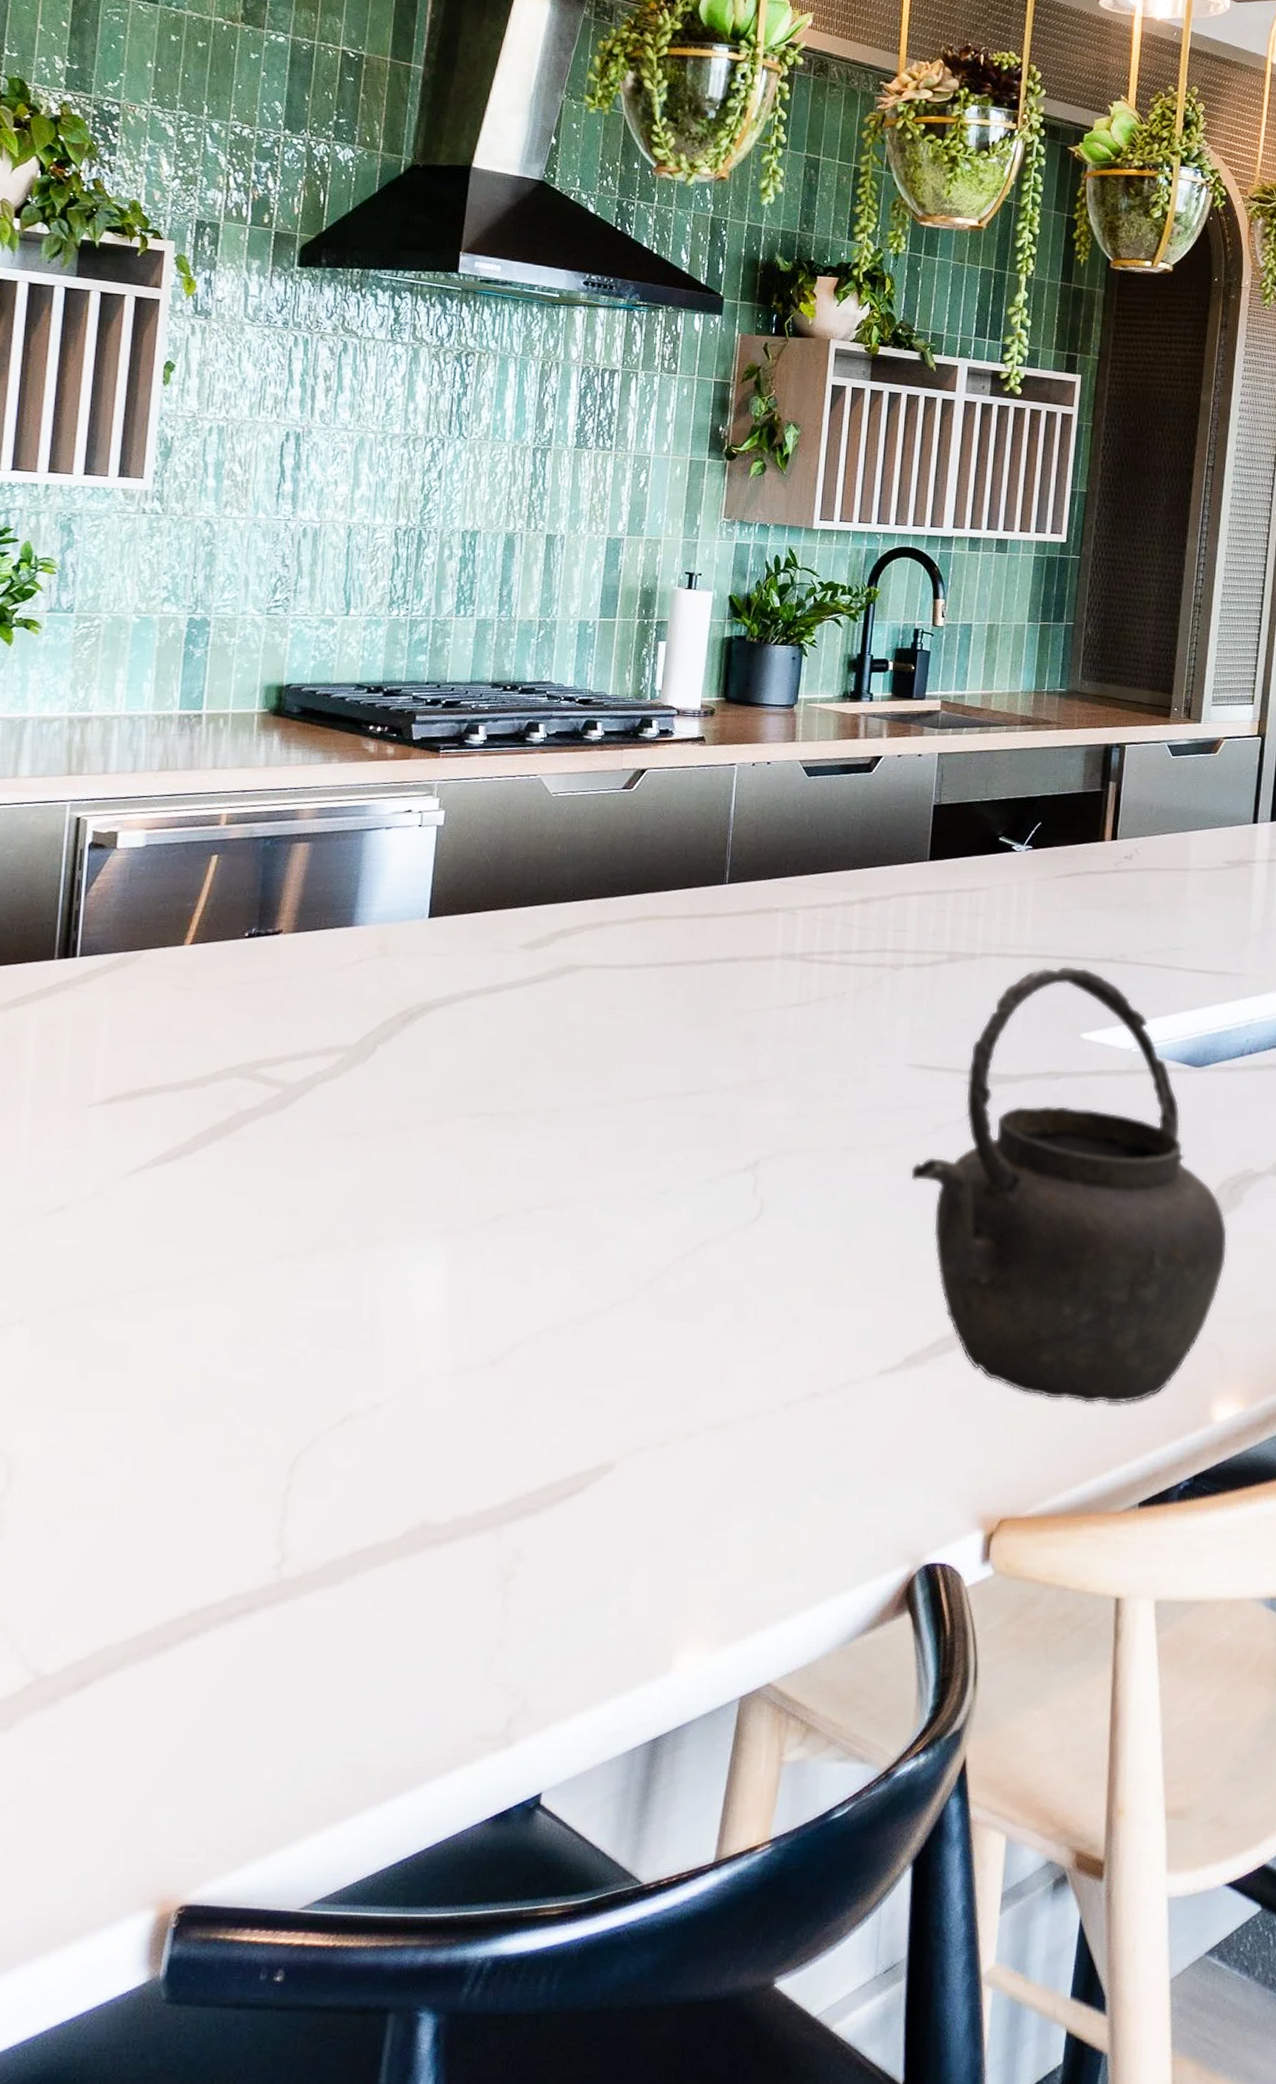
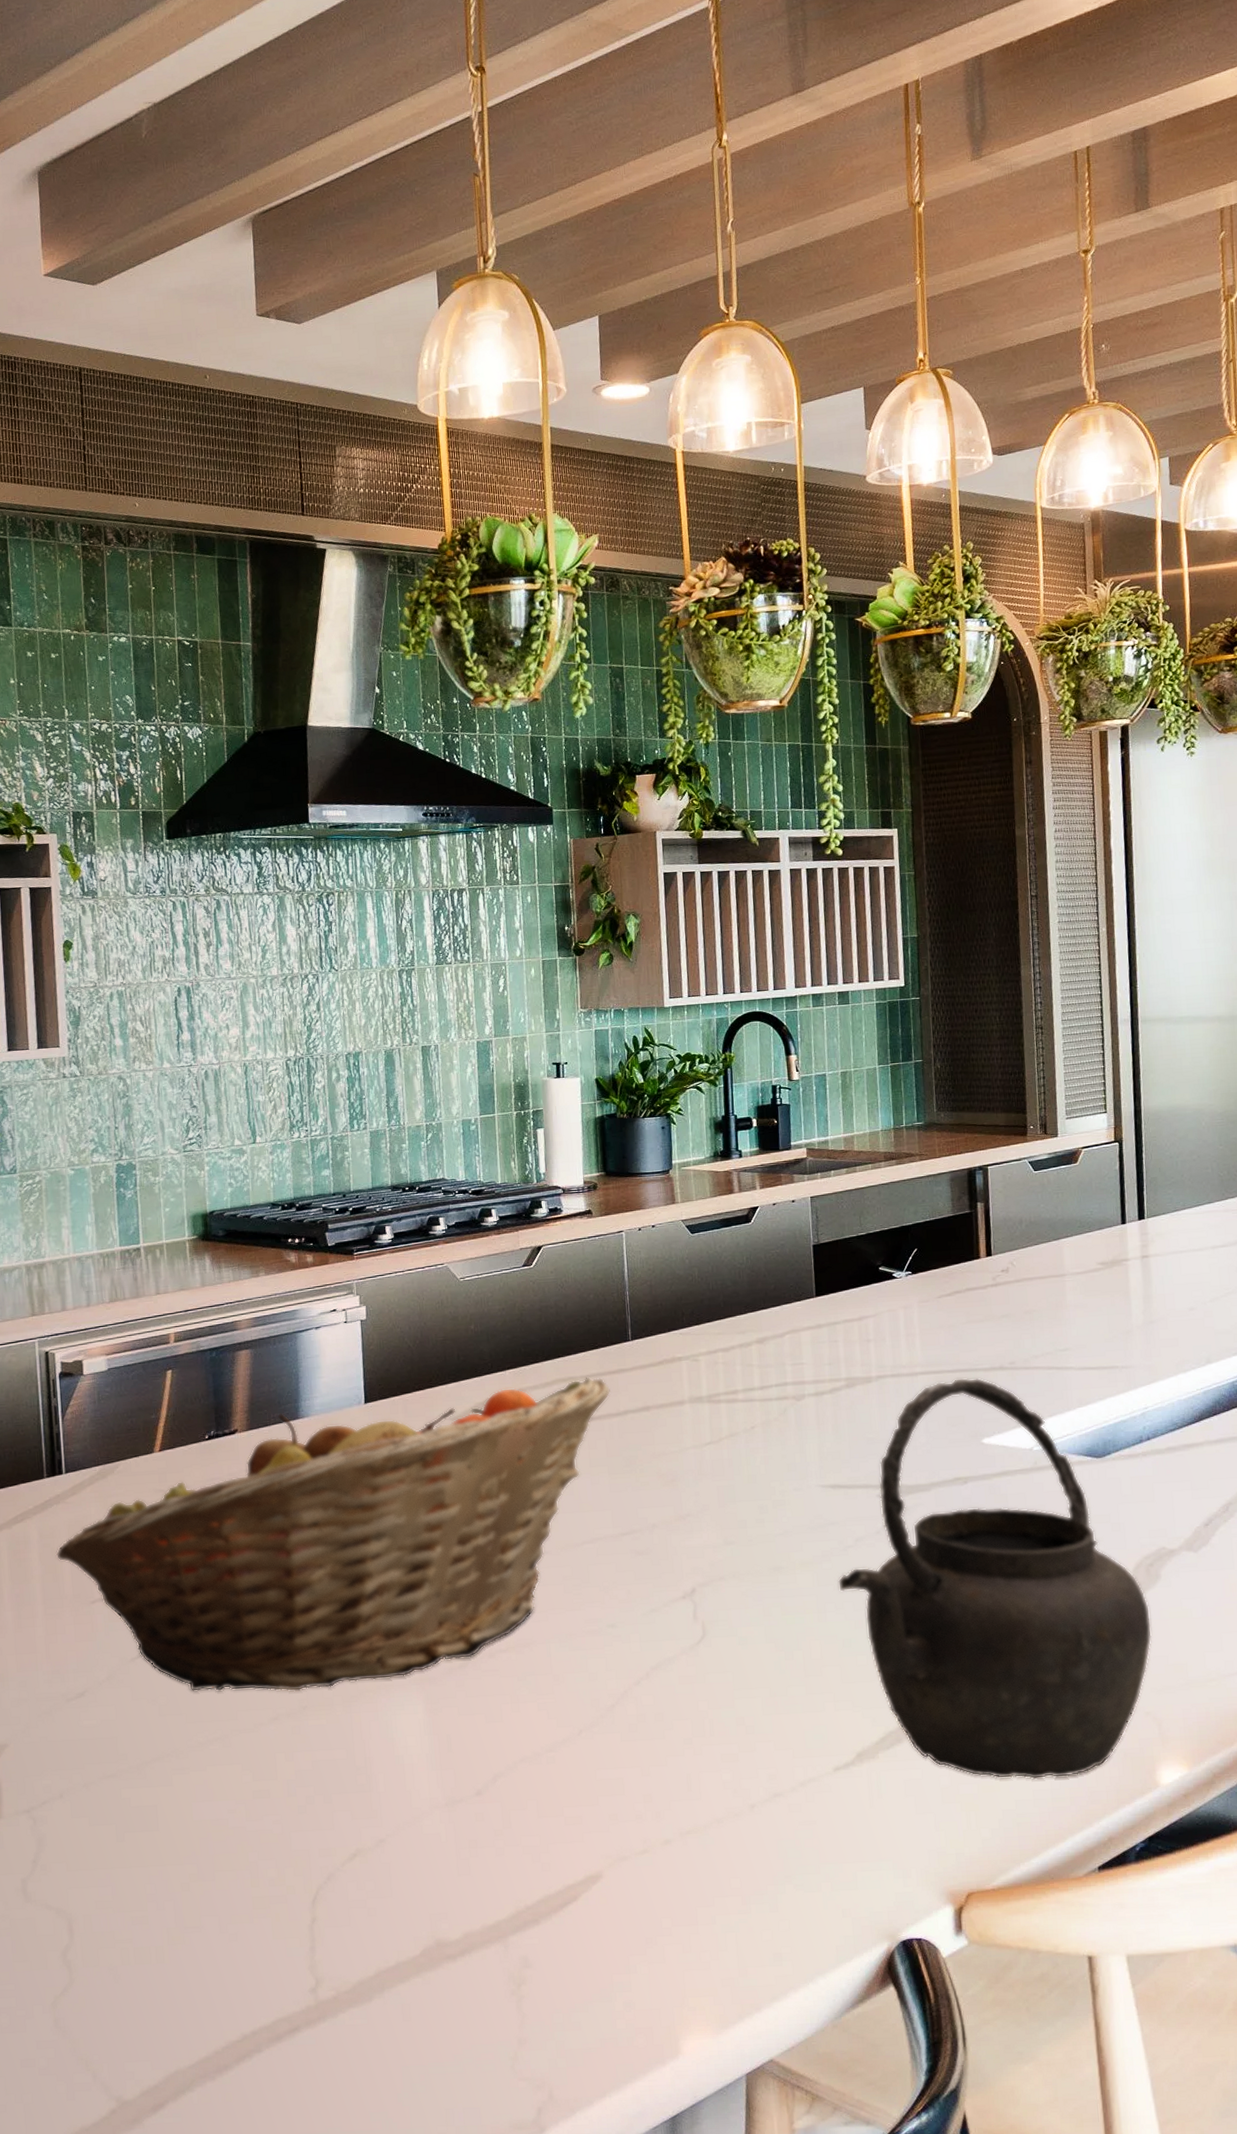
fruit basket: none [56,917,699,1230] -> present [56,1376,611,1692]

